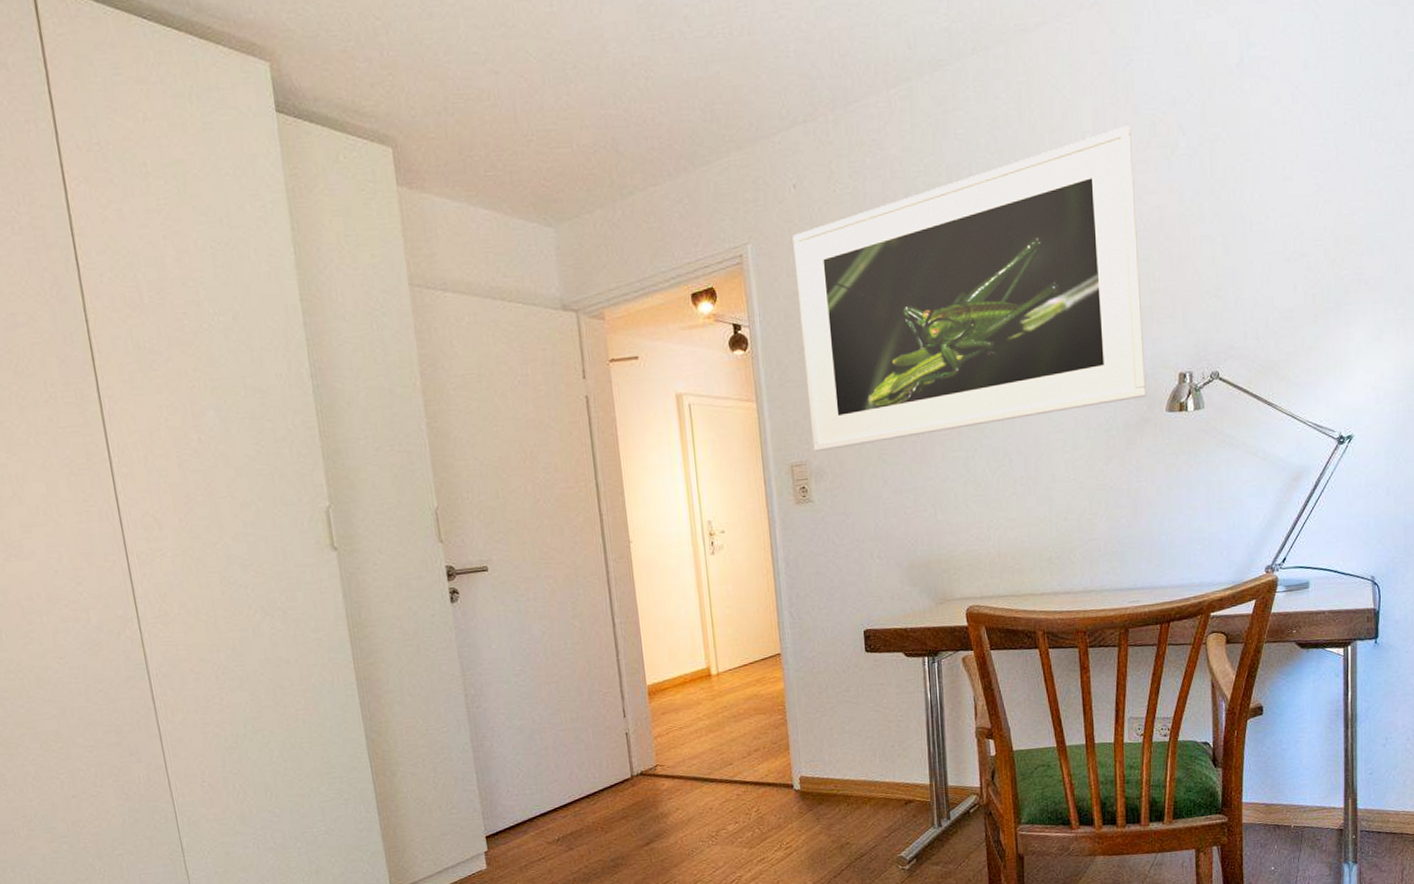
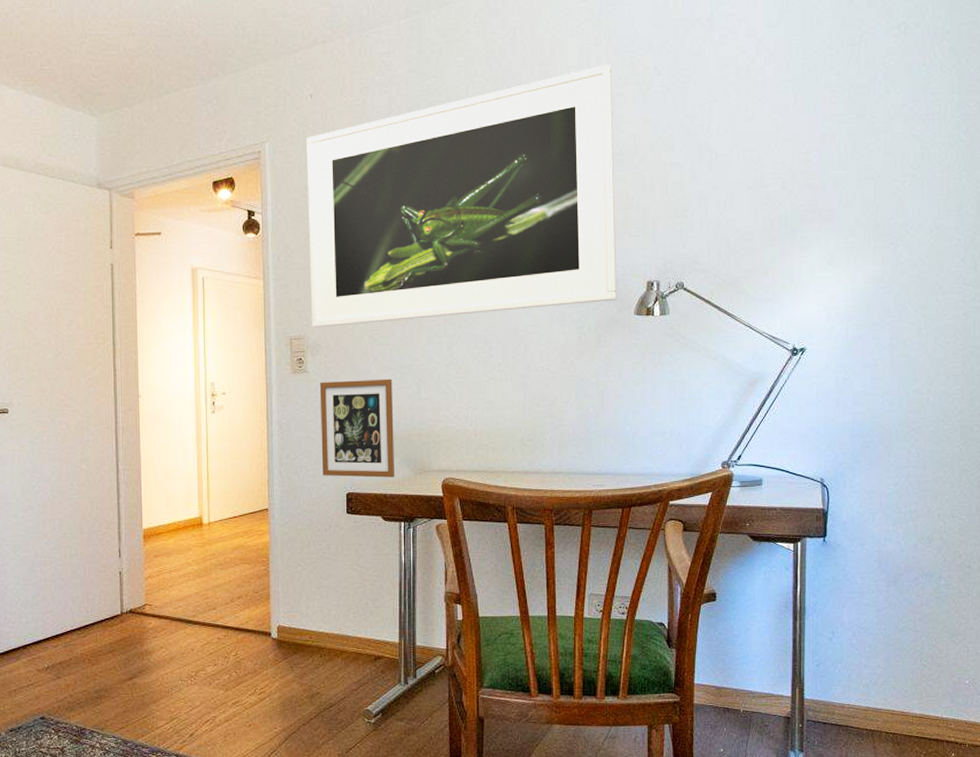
picture frame: none [826,502,915,614] -> present [319,378,395,478]

